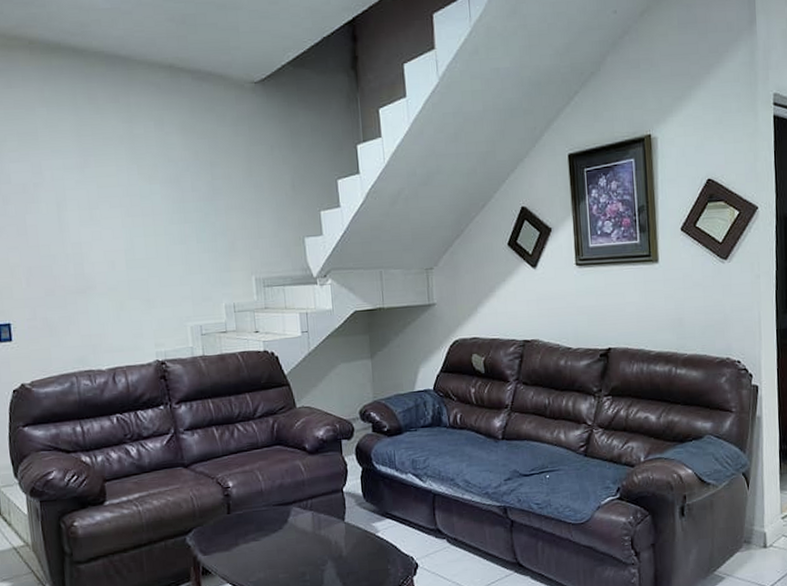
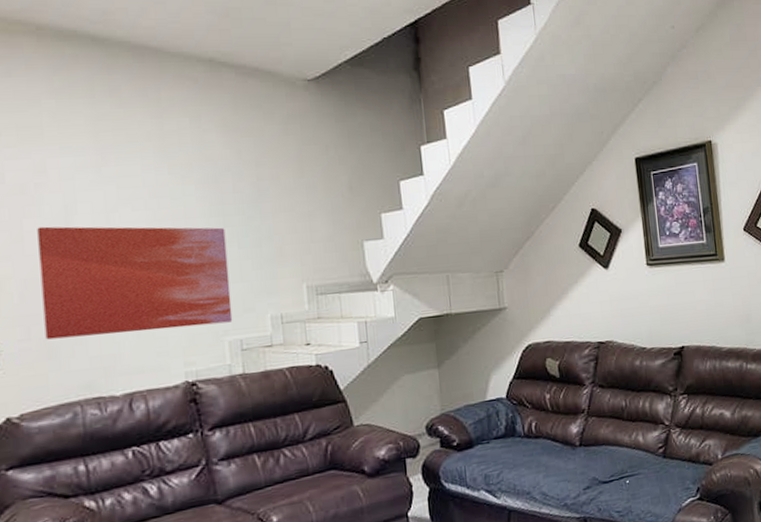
wall art: none [37,221,194,320] -> present [37,226,233,340]

